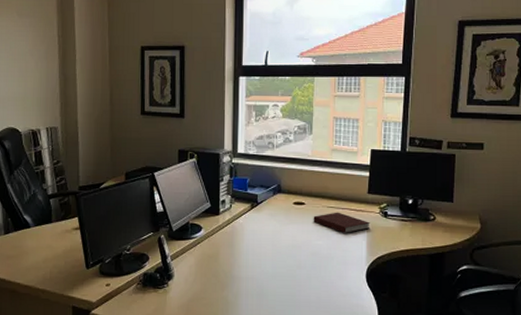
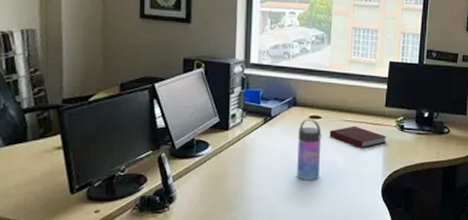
water bottle: none [283,204,306,263] -> present [297,118,322,180]

